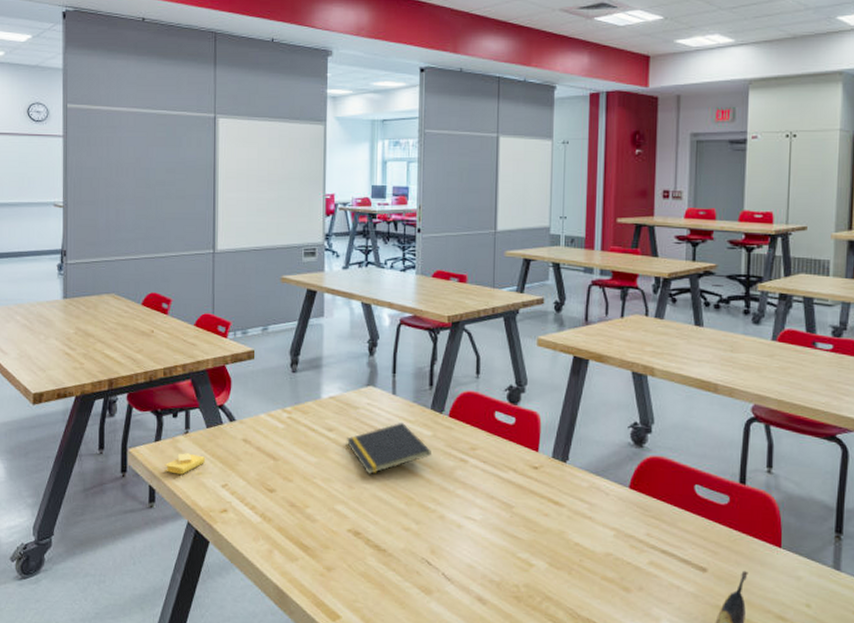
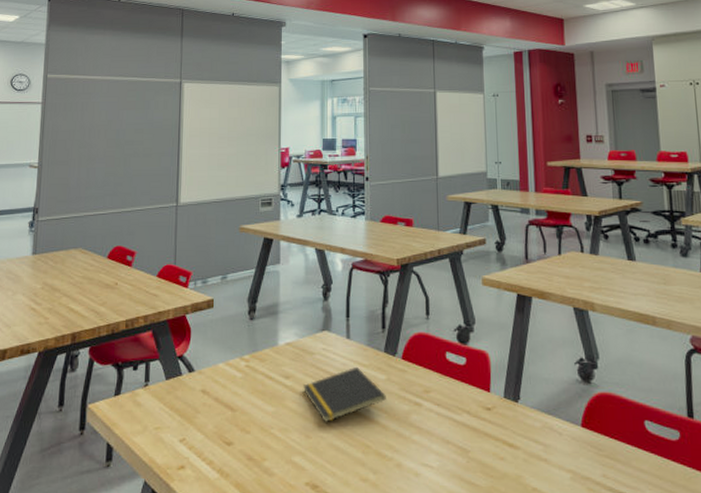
sticky notes: present [165,453,206,475] -> none [123,407,164,430]

